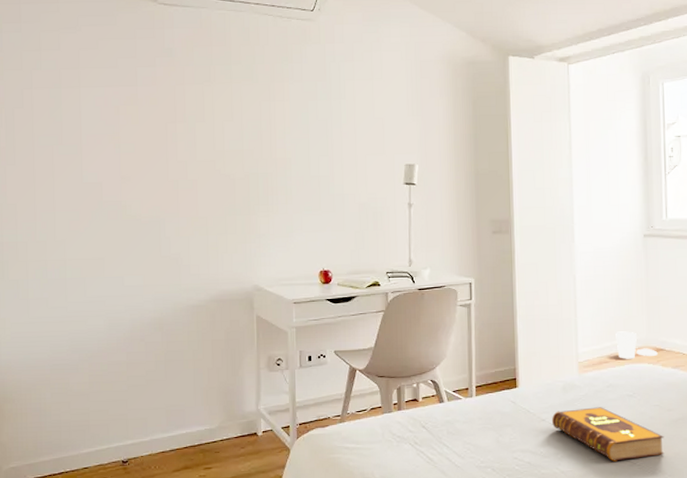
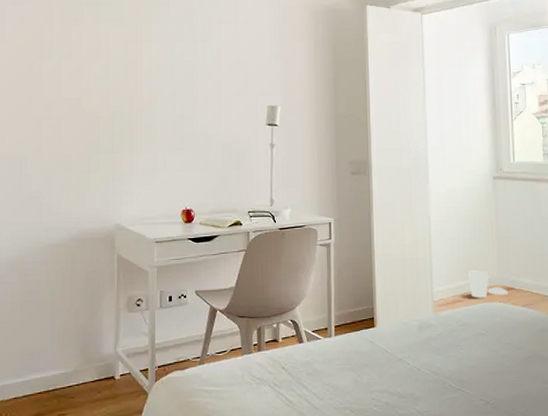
hardback book: present [551,407,665,462] -> none [408,346,516,401]

